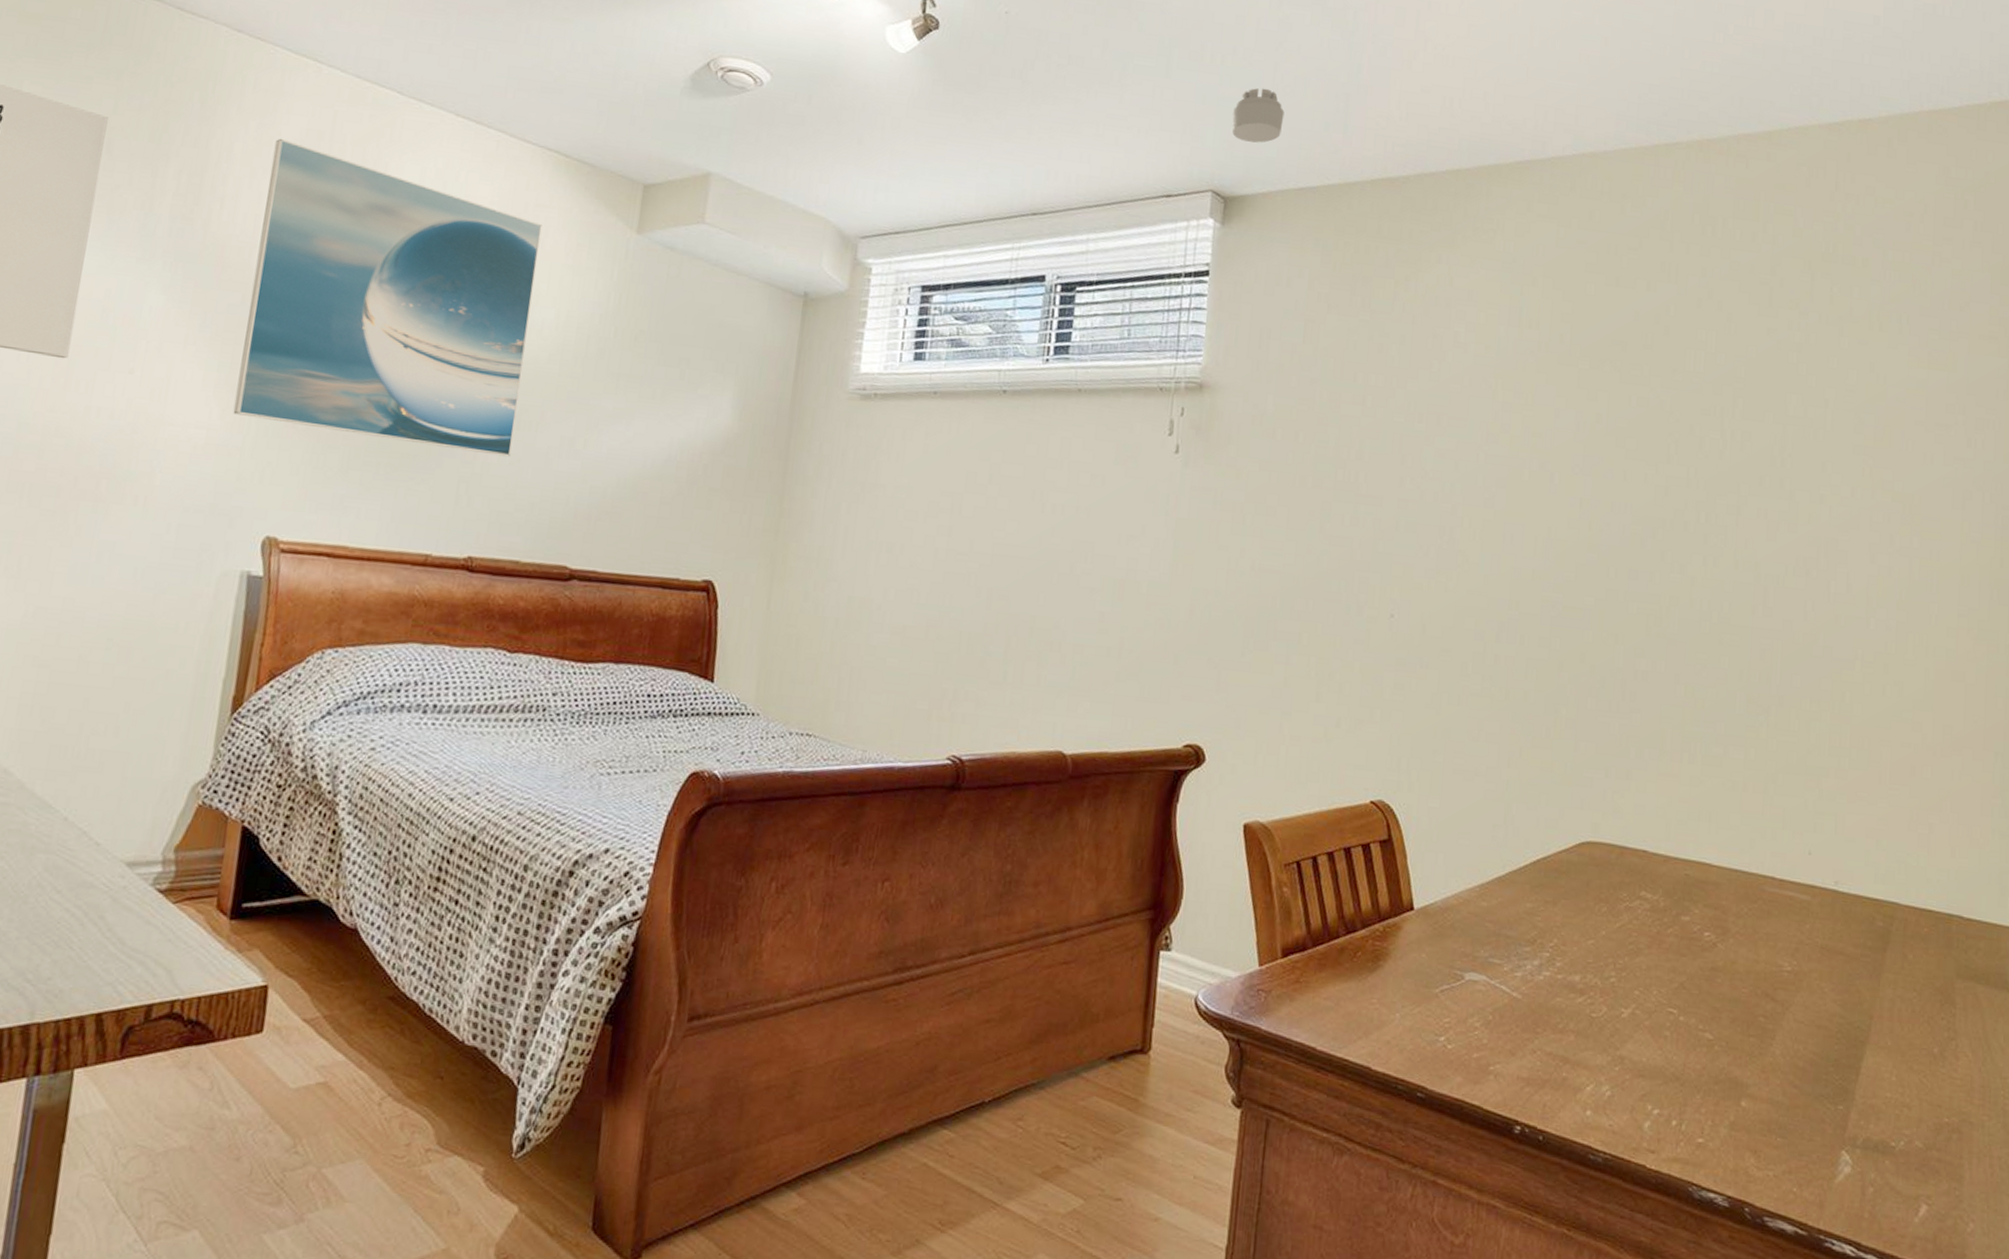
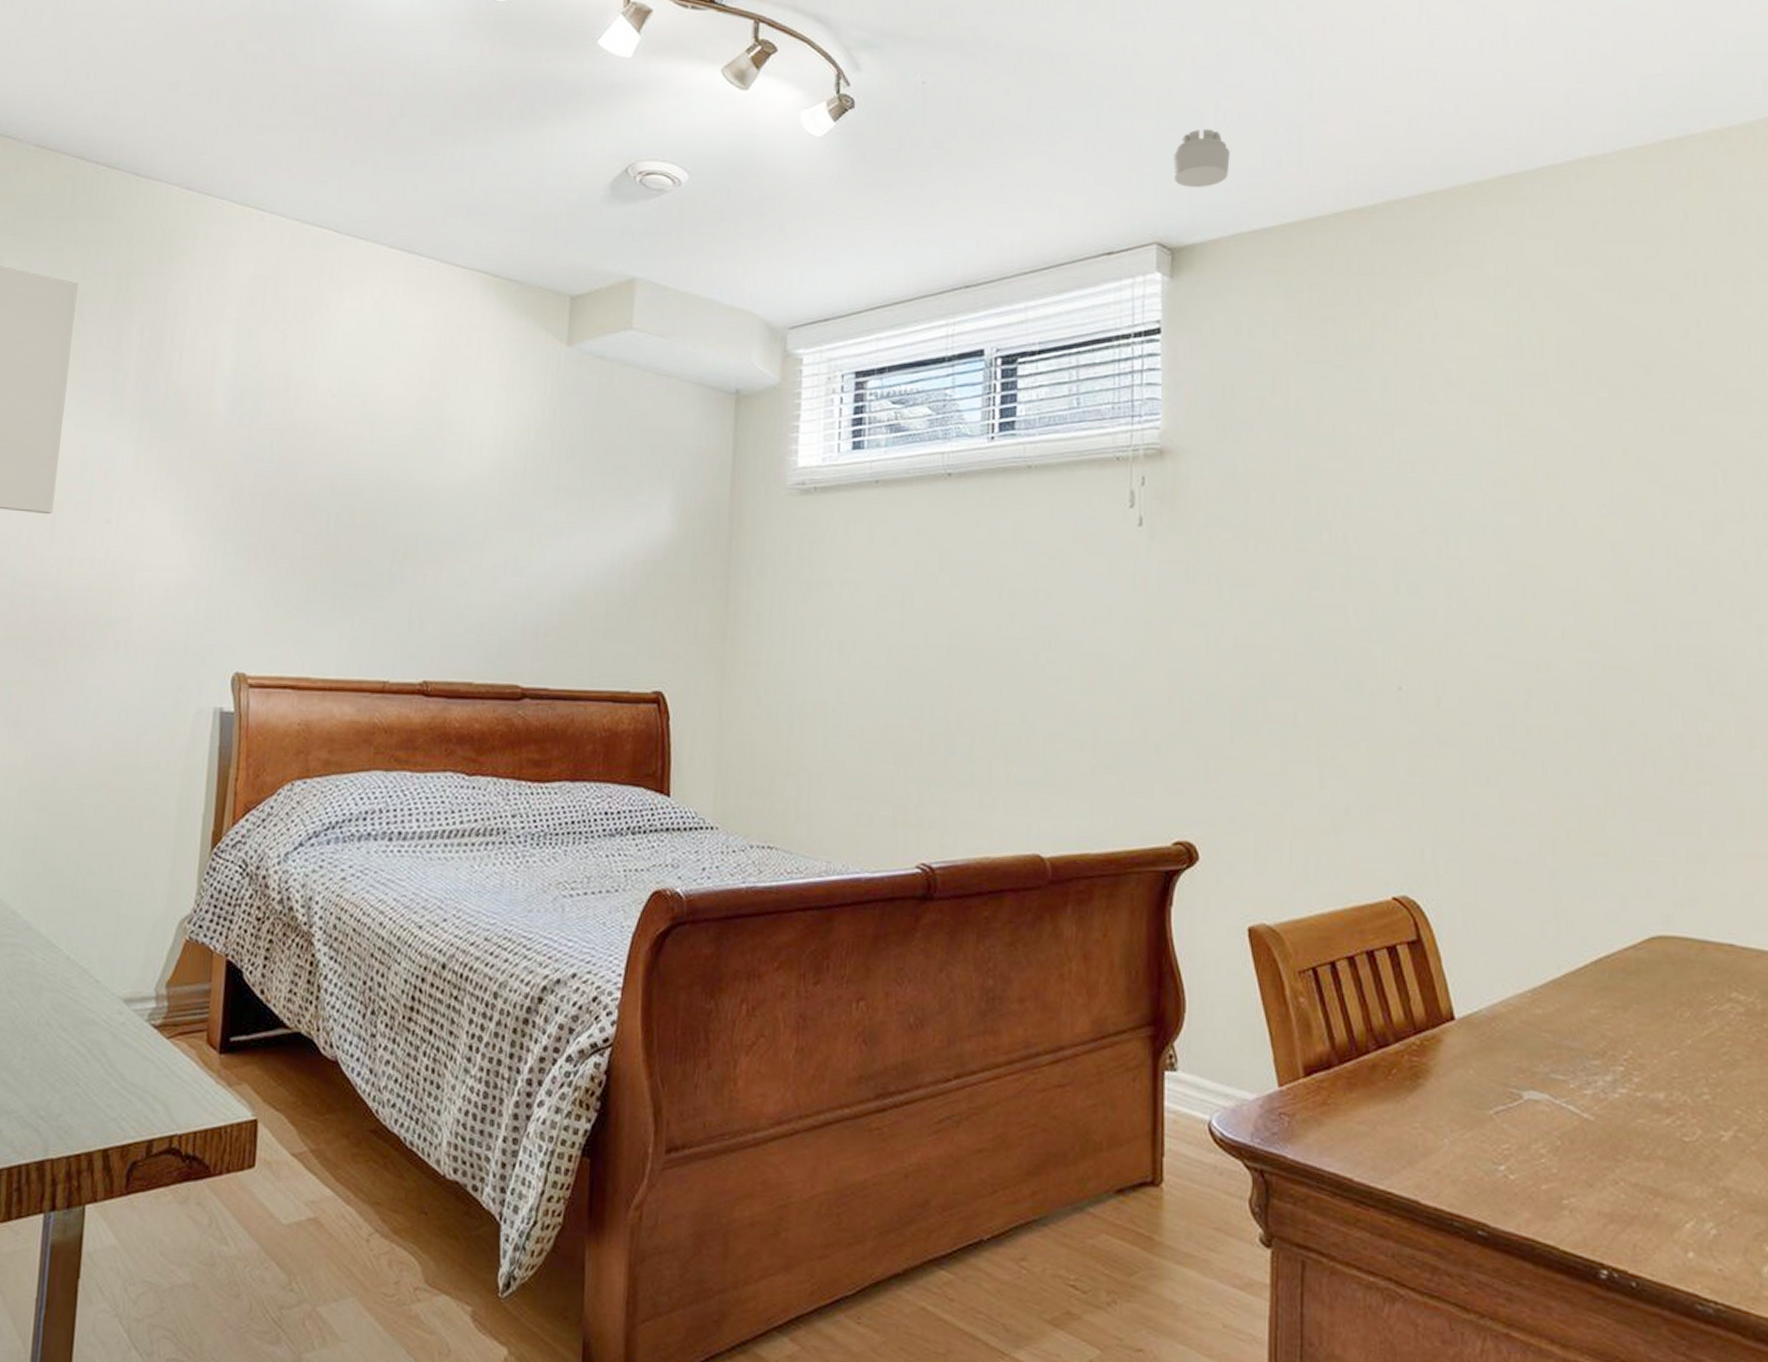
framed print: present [233,138,542,457] -> none [200,286,476,579]

